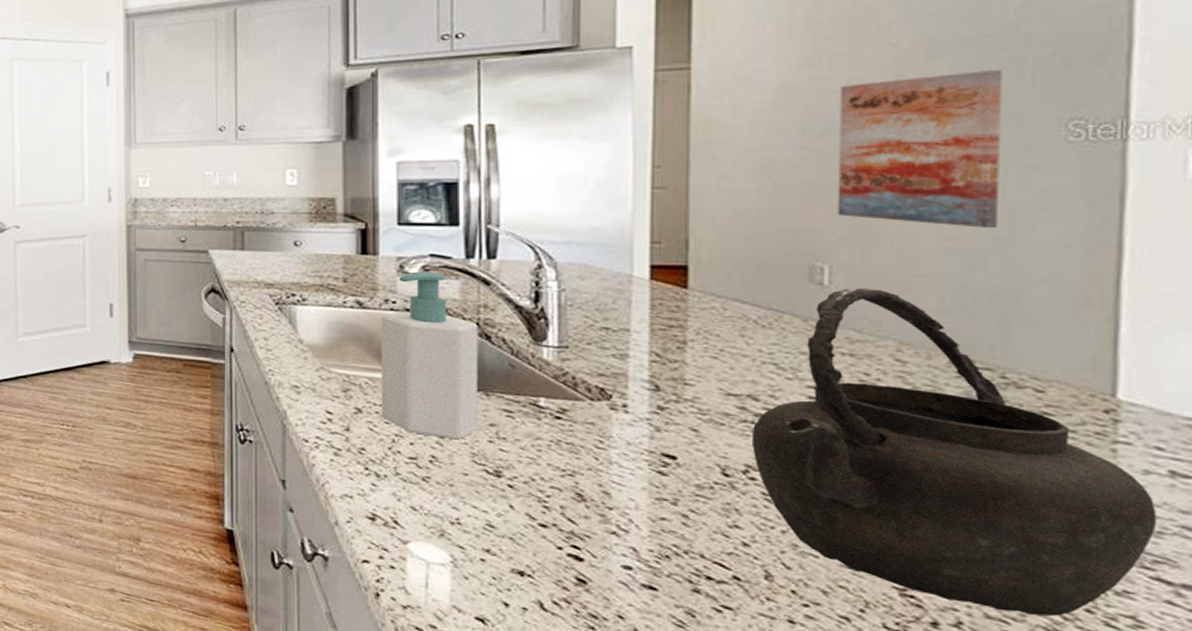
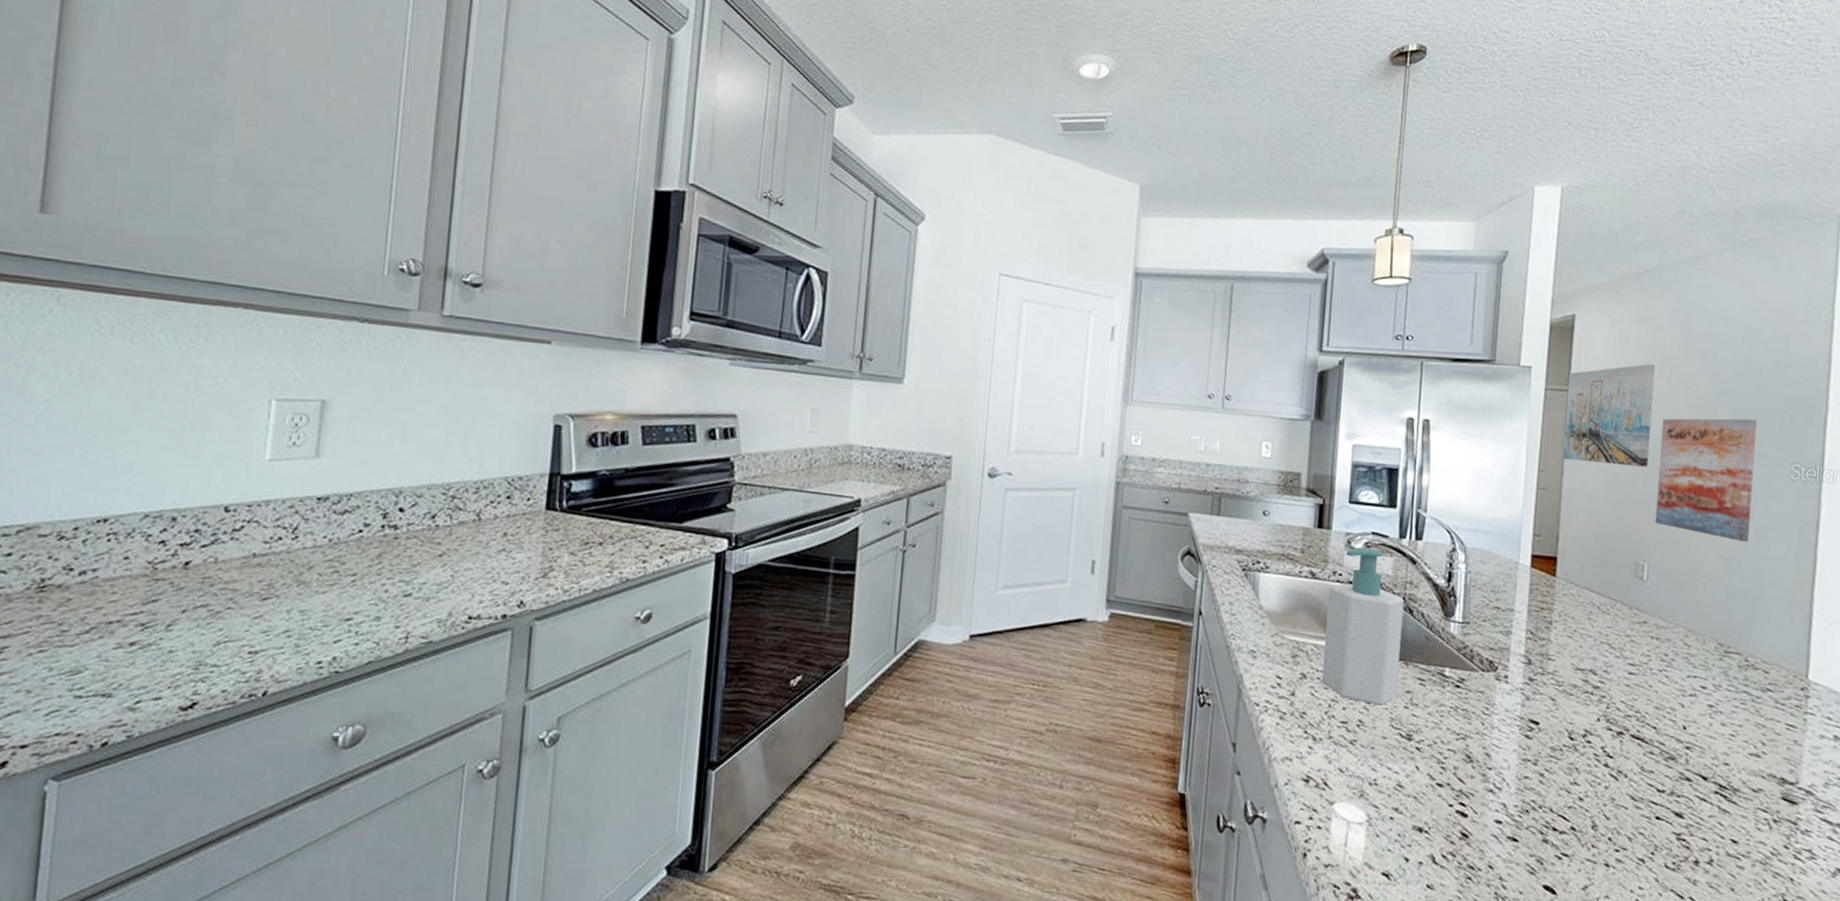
wall art: none [688,19,824,151] -> present [1563,363,1656,467]
kettle: present [752,289,1158,616] -> none [1590,584,1826,852]

